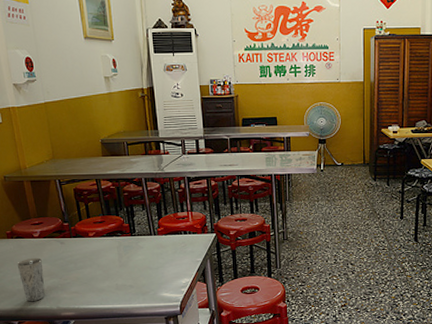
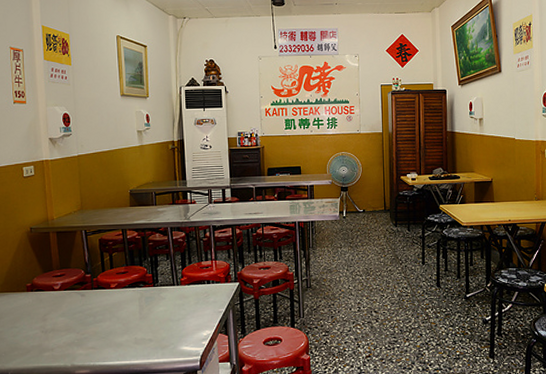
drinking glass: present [17,257,45,302] -> none [34,311,60,360]

